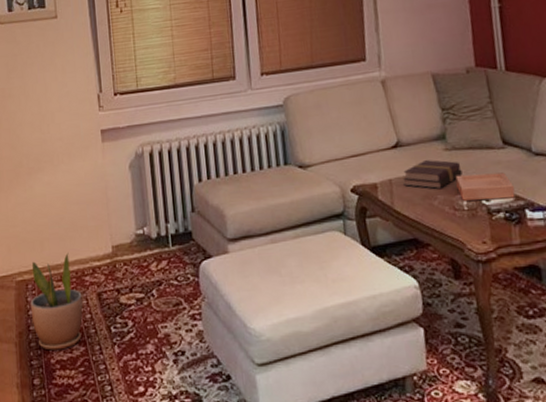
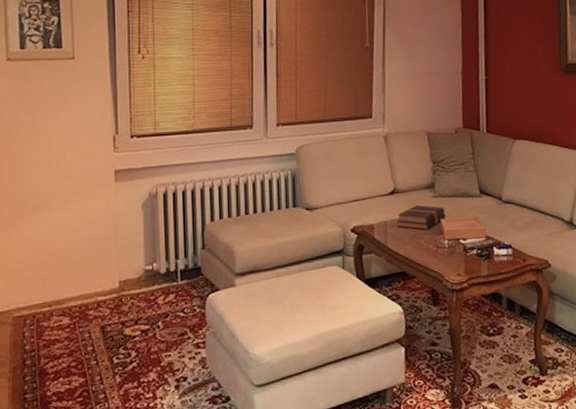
potted plant: present [30,252,83,351] -> none [27,287,85,384]

